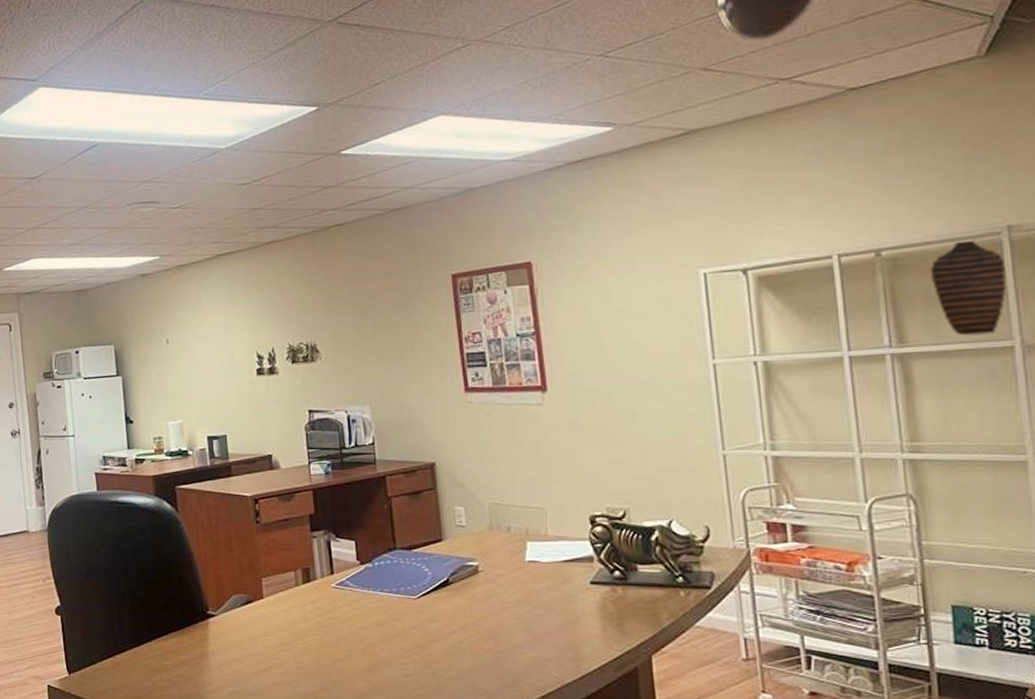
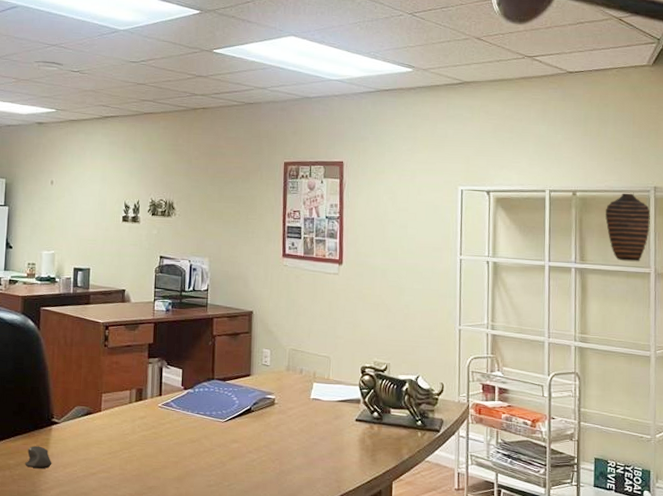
computer mouse: none [183,643,215,668] -> present [25,446,52,468]

